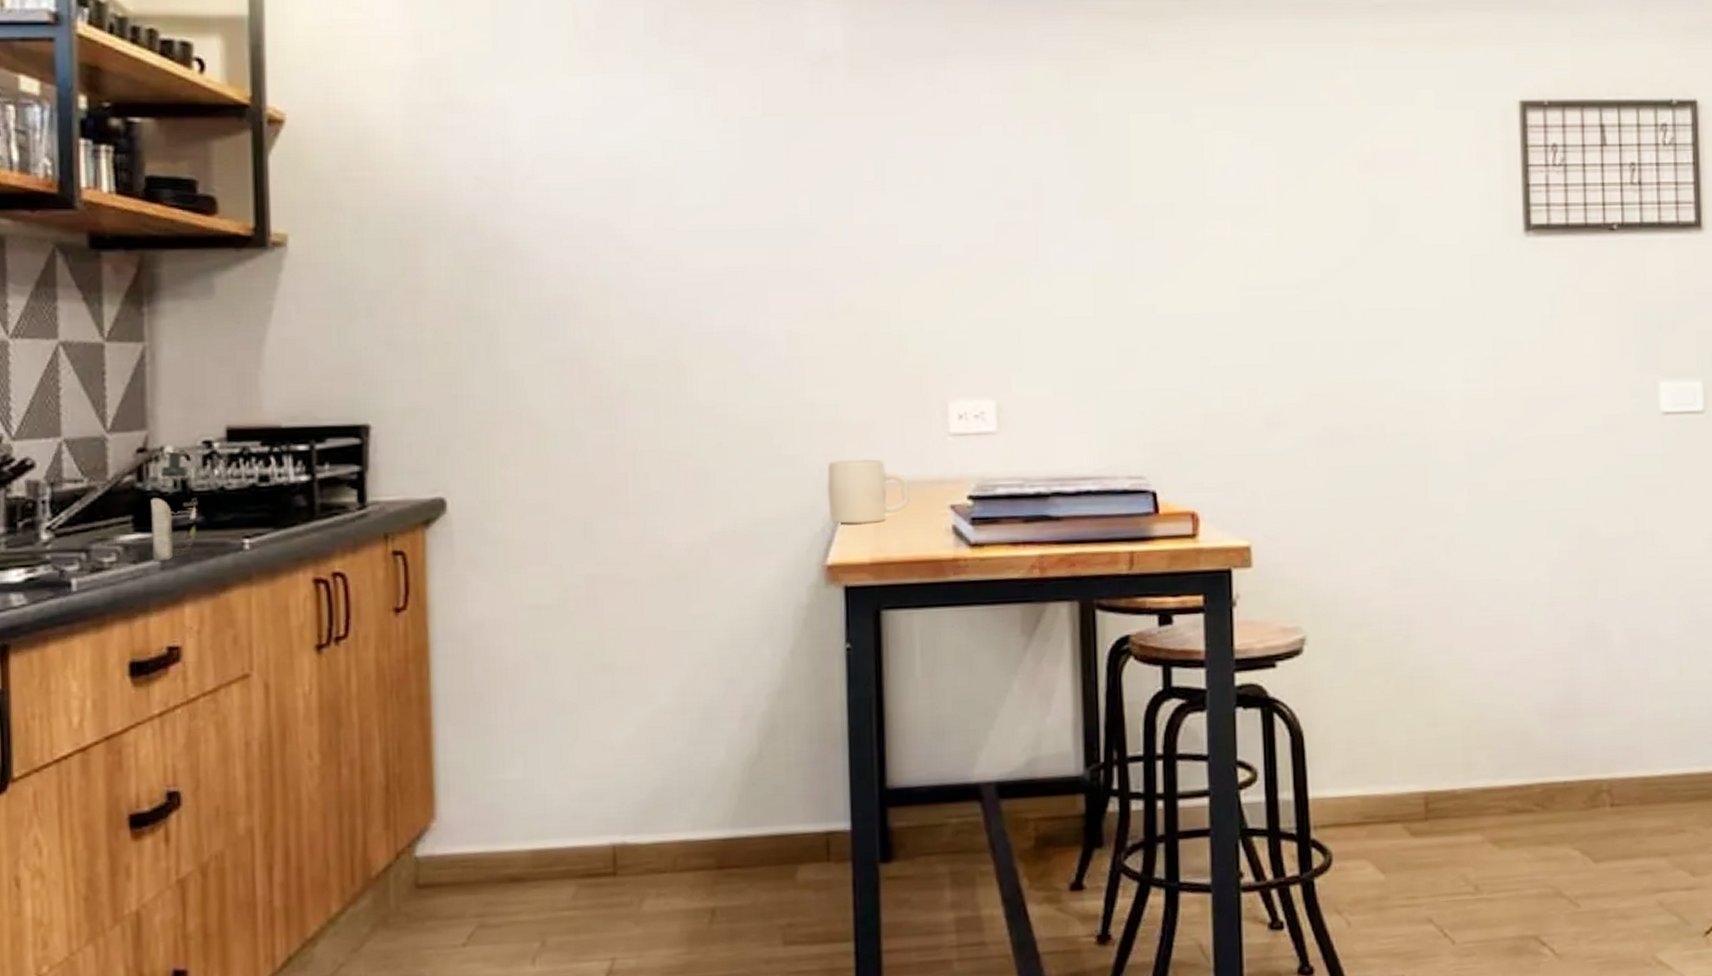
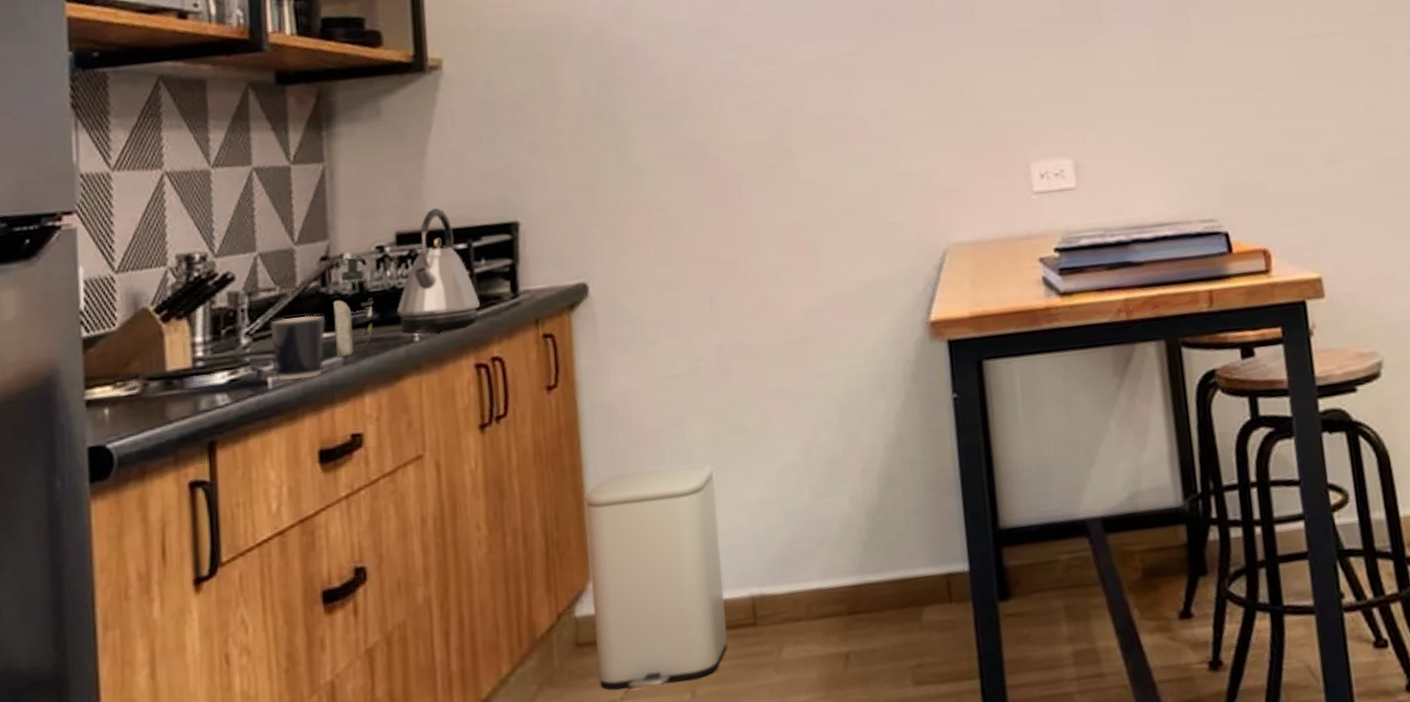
mug: none [76,512,142,584] -> present [270,315,326,381]
kettle: none [224,403,322,543] -> present [396,208,481,335]
pedal bin: none [432,702,584,935] -> present [584,464,728,690]
mug: present [827,459,911,524] -> none [925,220,1002,283]

